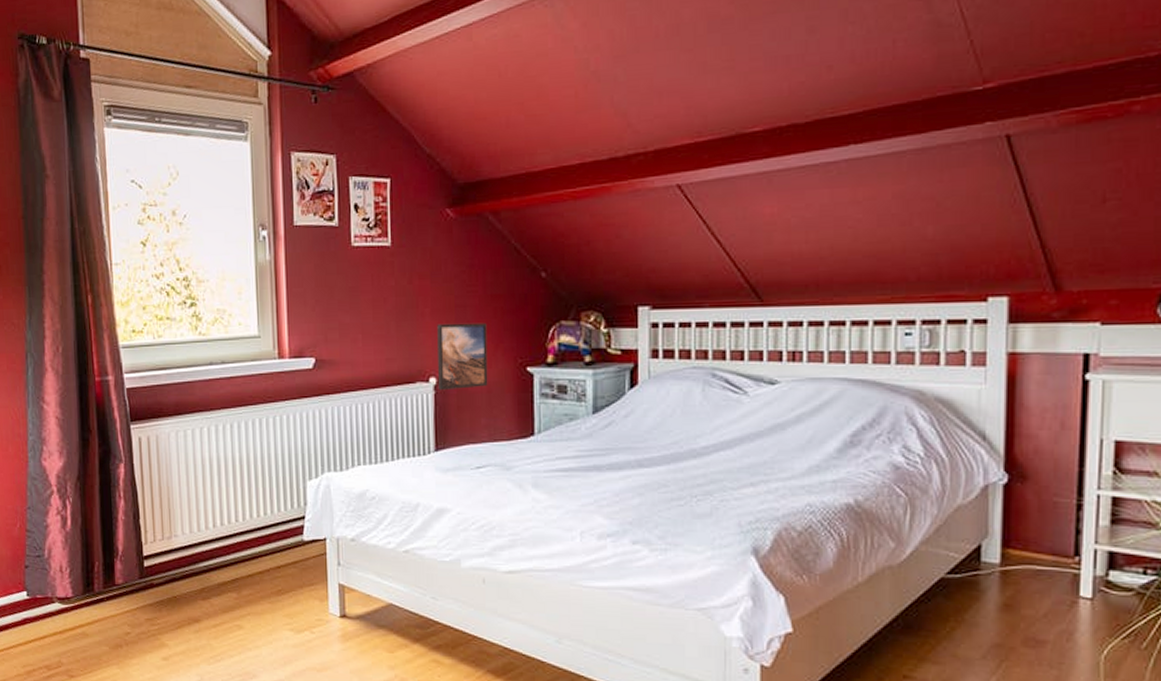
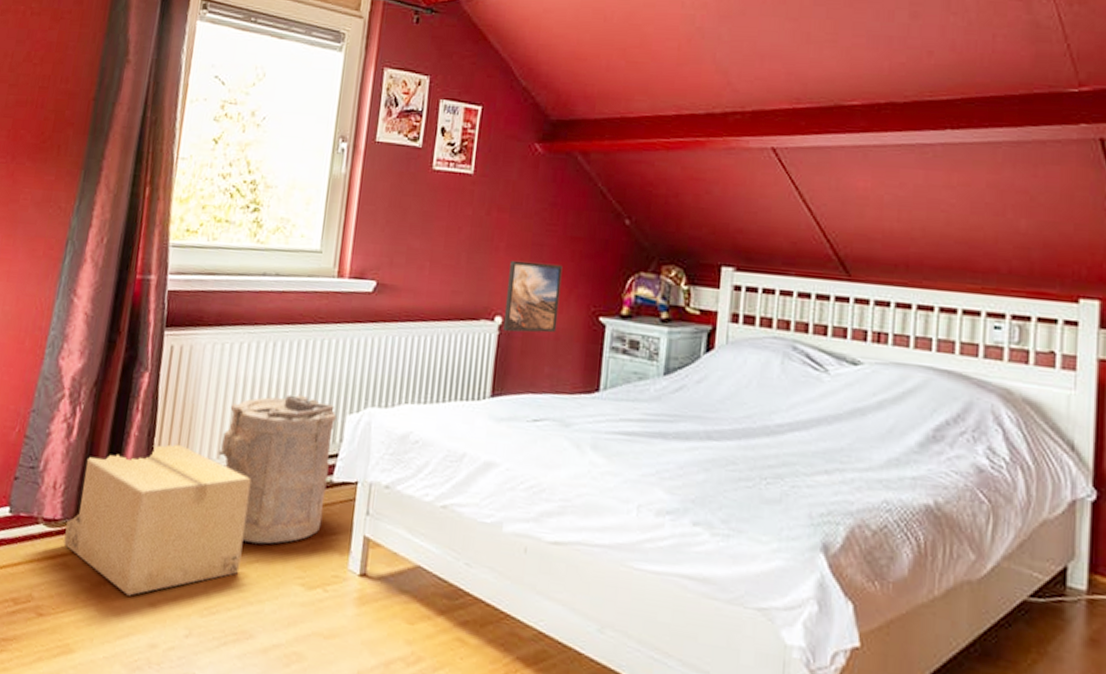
cardboard box: none [78,522,235,654] -> present [63,443,252,596]
laundry hamper: none [198,468,300,600] -> present [218,394,337,544]

